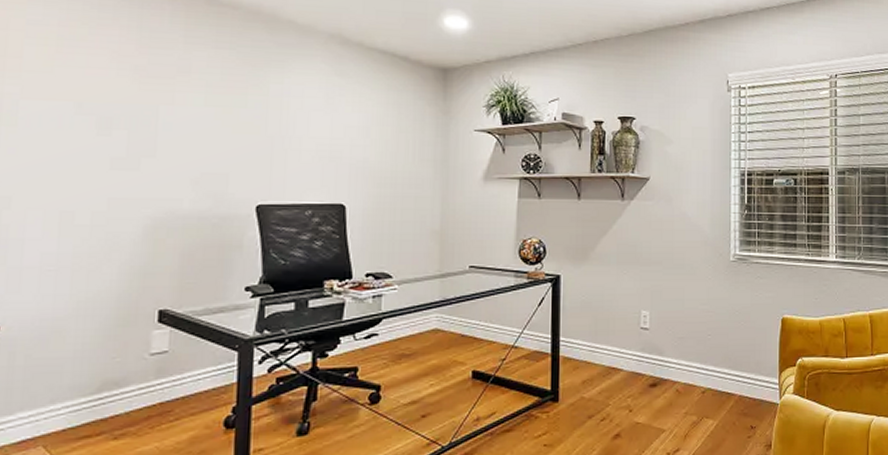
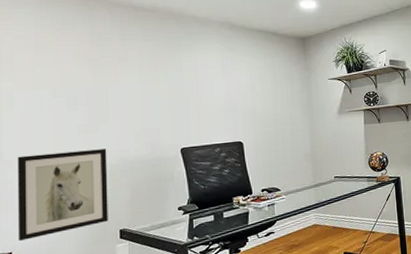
wall art: none [9,193,150,312] -> present [17,148,108,241]

